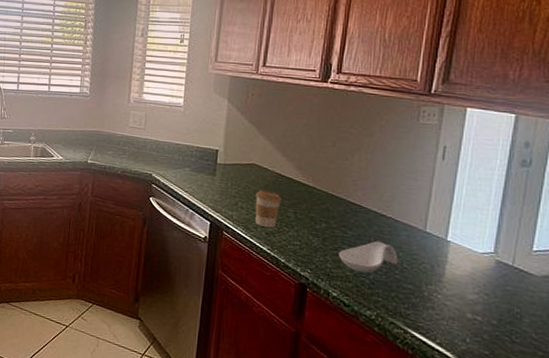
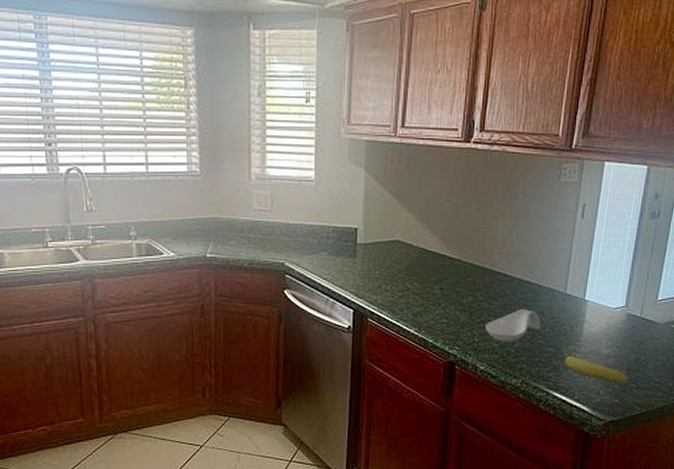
coffee cup: present [255,189,281,228] -> none [400,267,427,309]
fruit: none [424,295,501,334] -> present [564,355,629,383]

